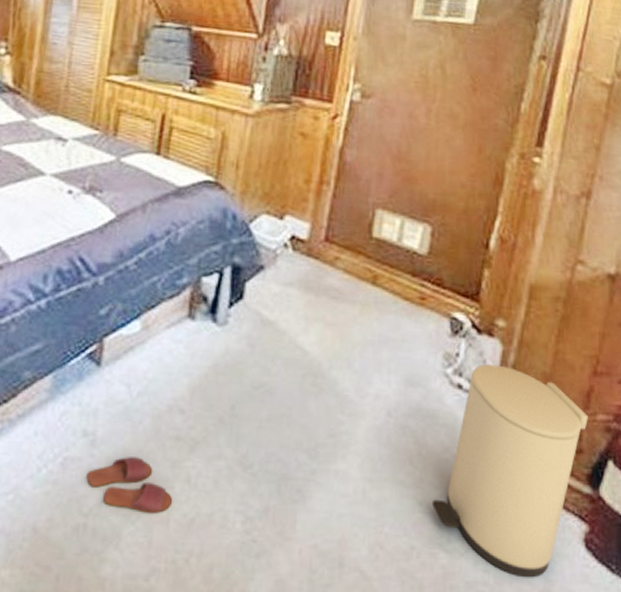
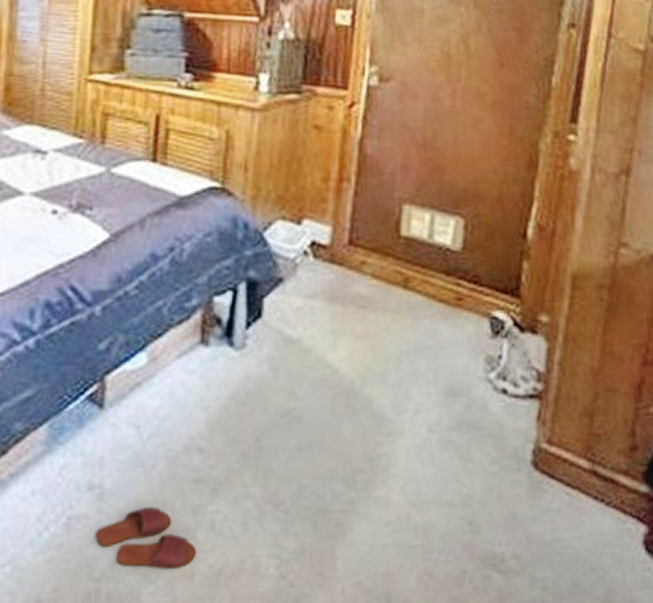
pedal bin: present [431,364,588,578] -> none [481,364,641,591]

